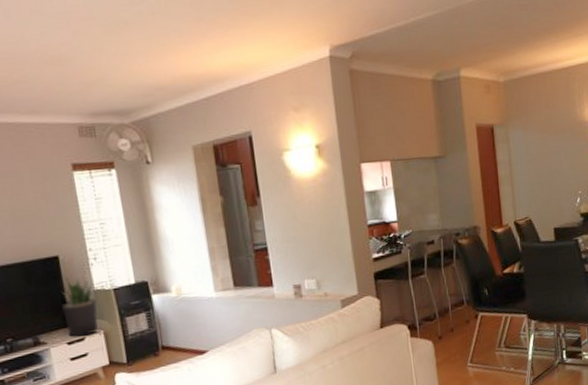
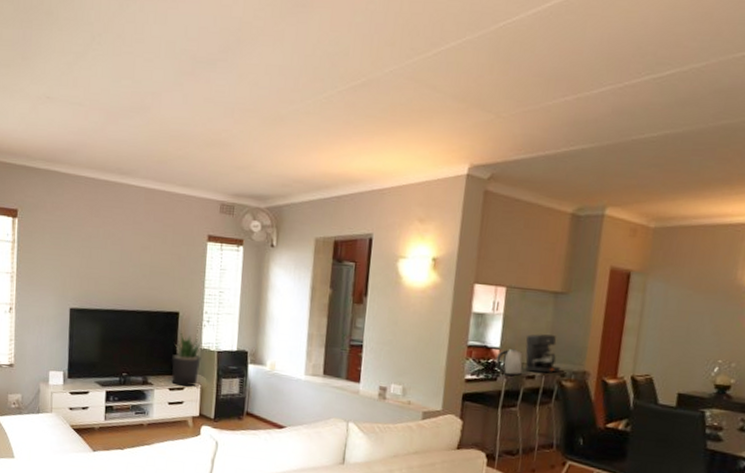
kettle: none [396,219,422,247] -> present [496,349,523,377]
coffee maker: none [418,198,454,238] -> present [525,334,560,373]

